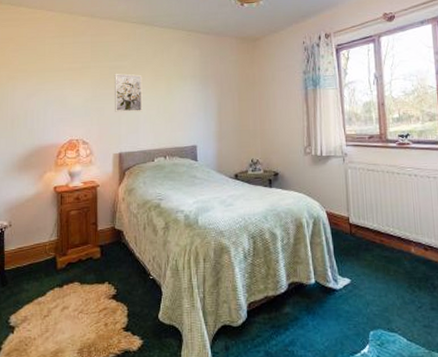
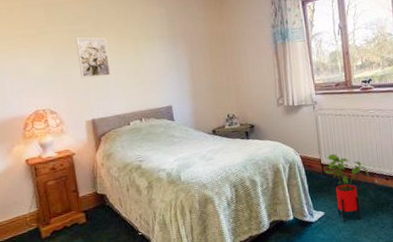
house plant: none [350,213,405,294] -> present [322,153,369,222]

